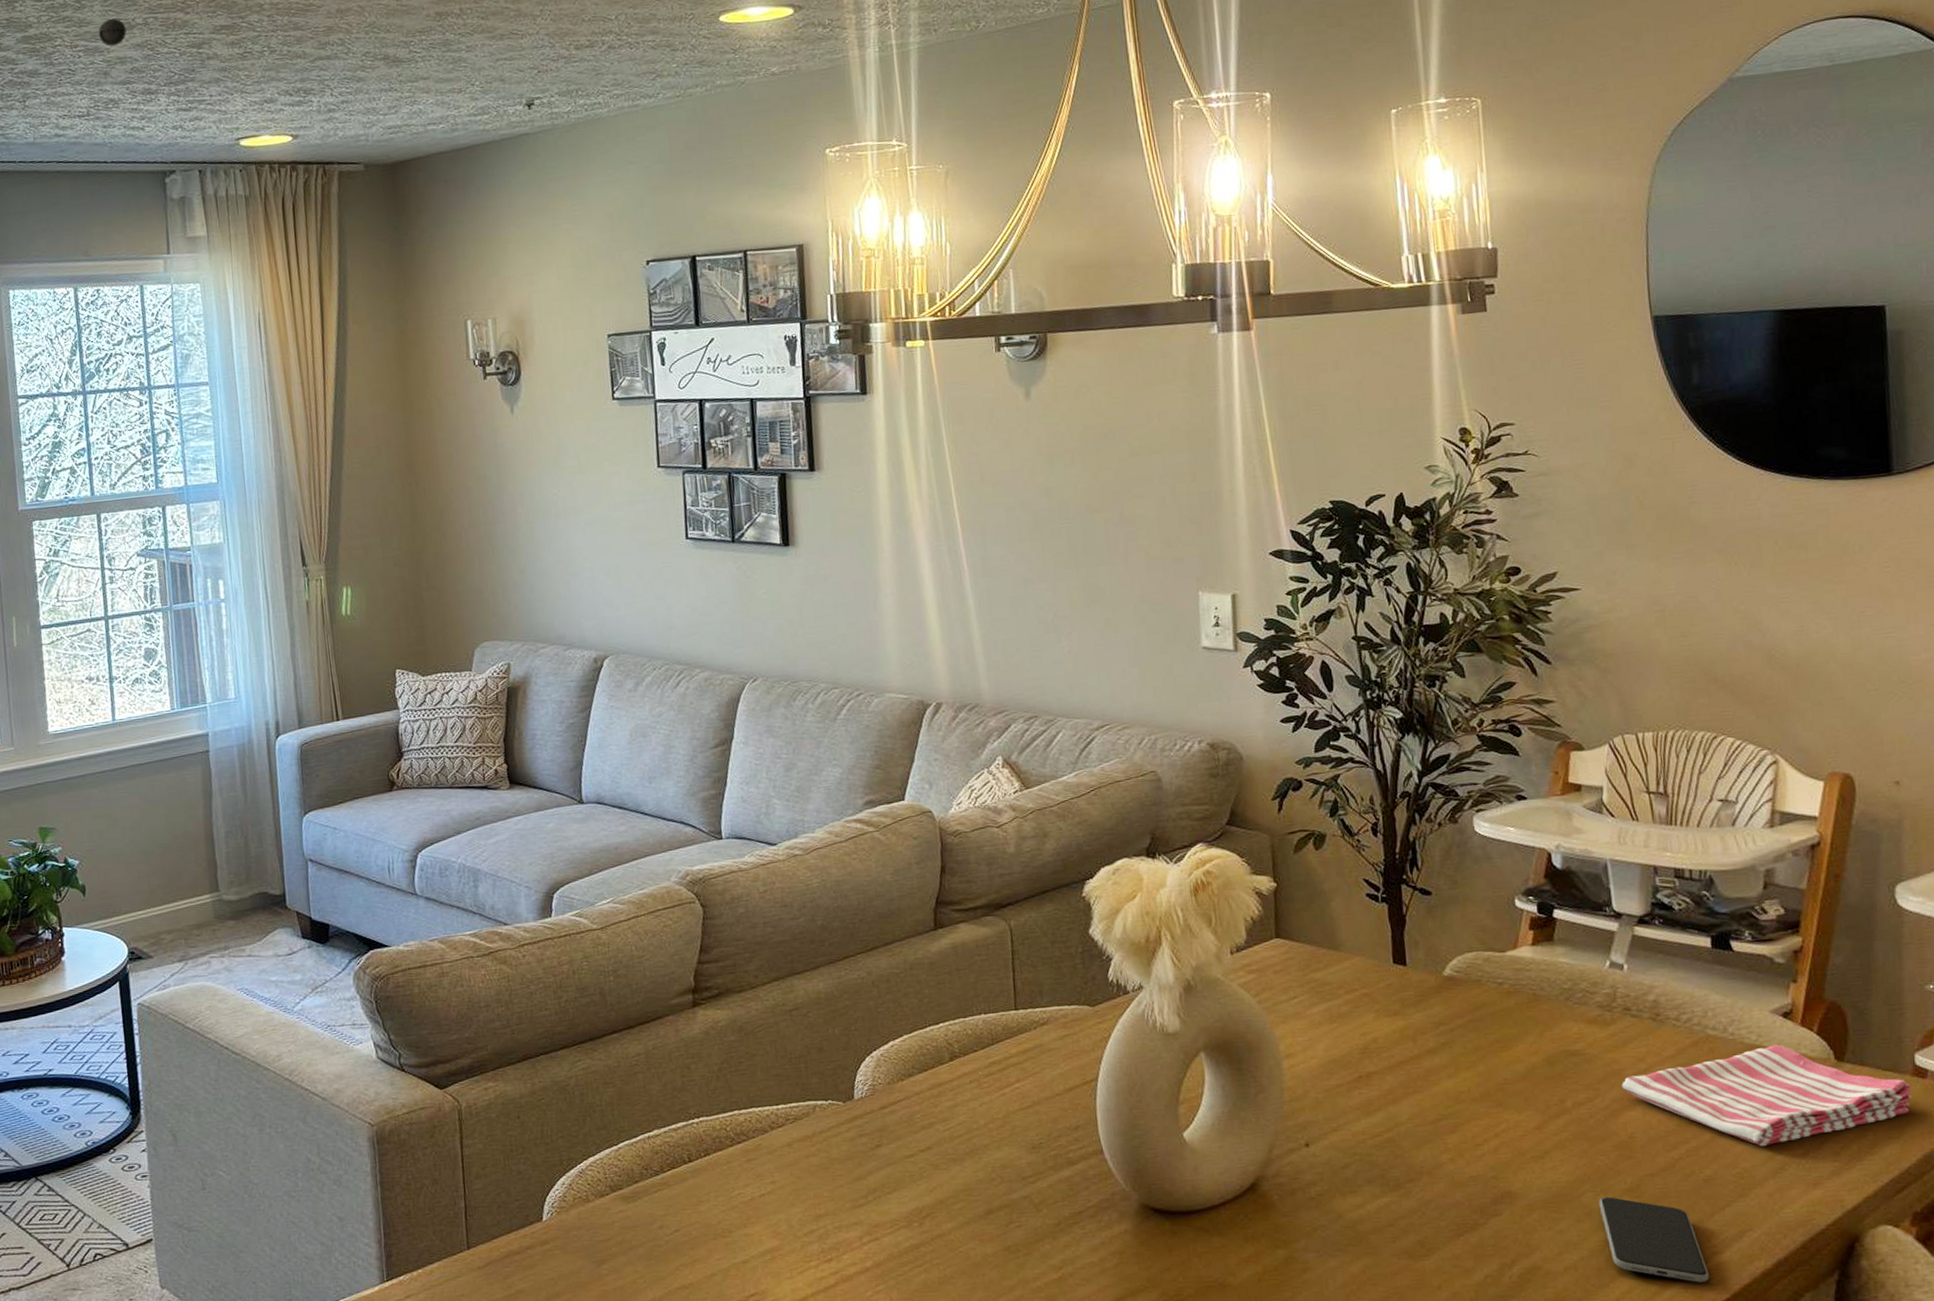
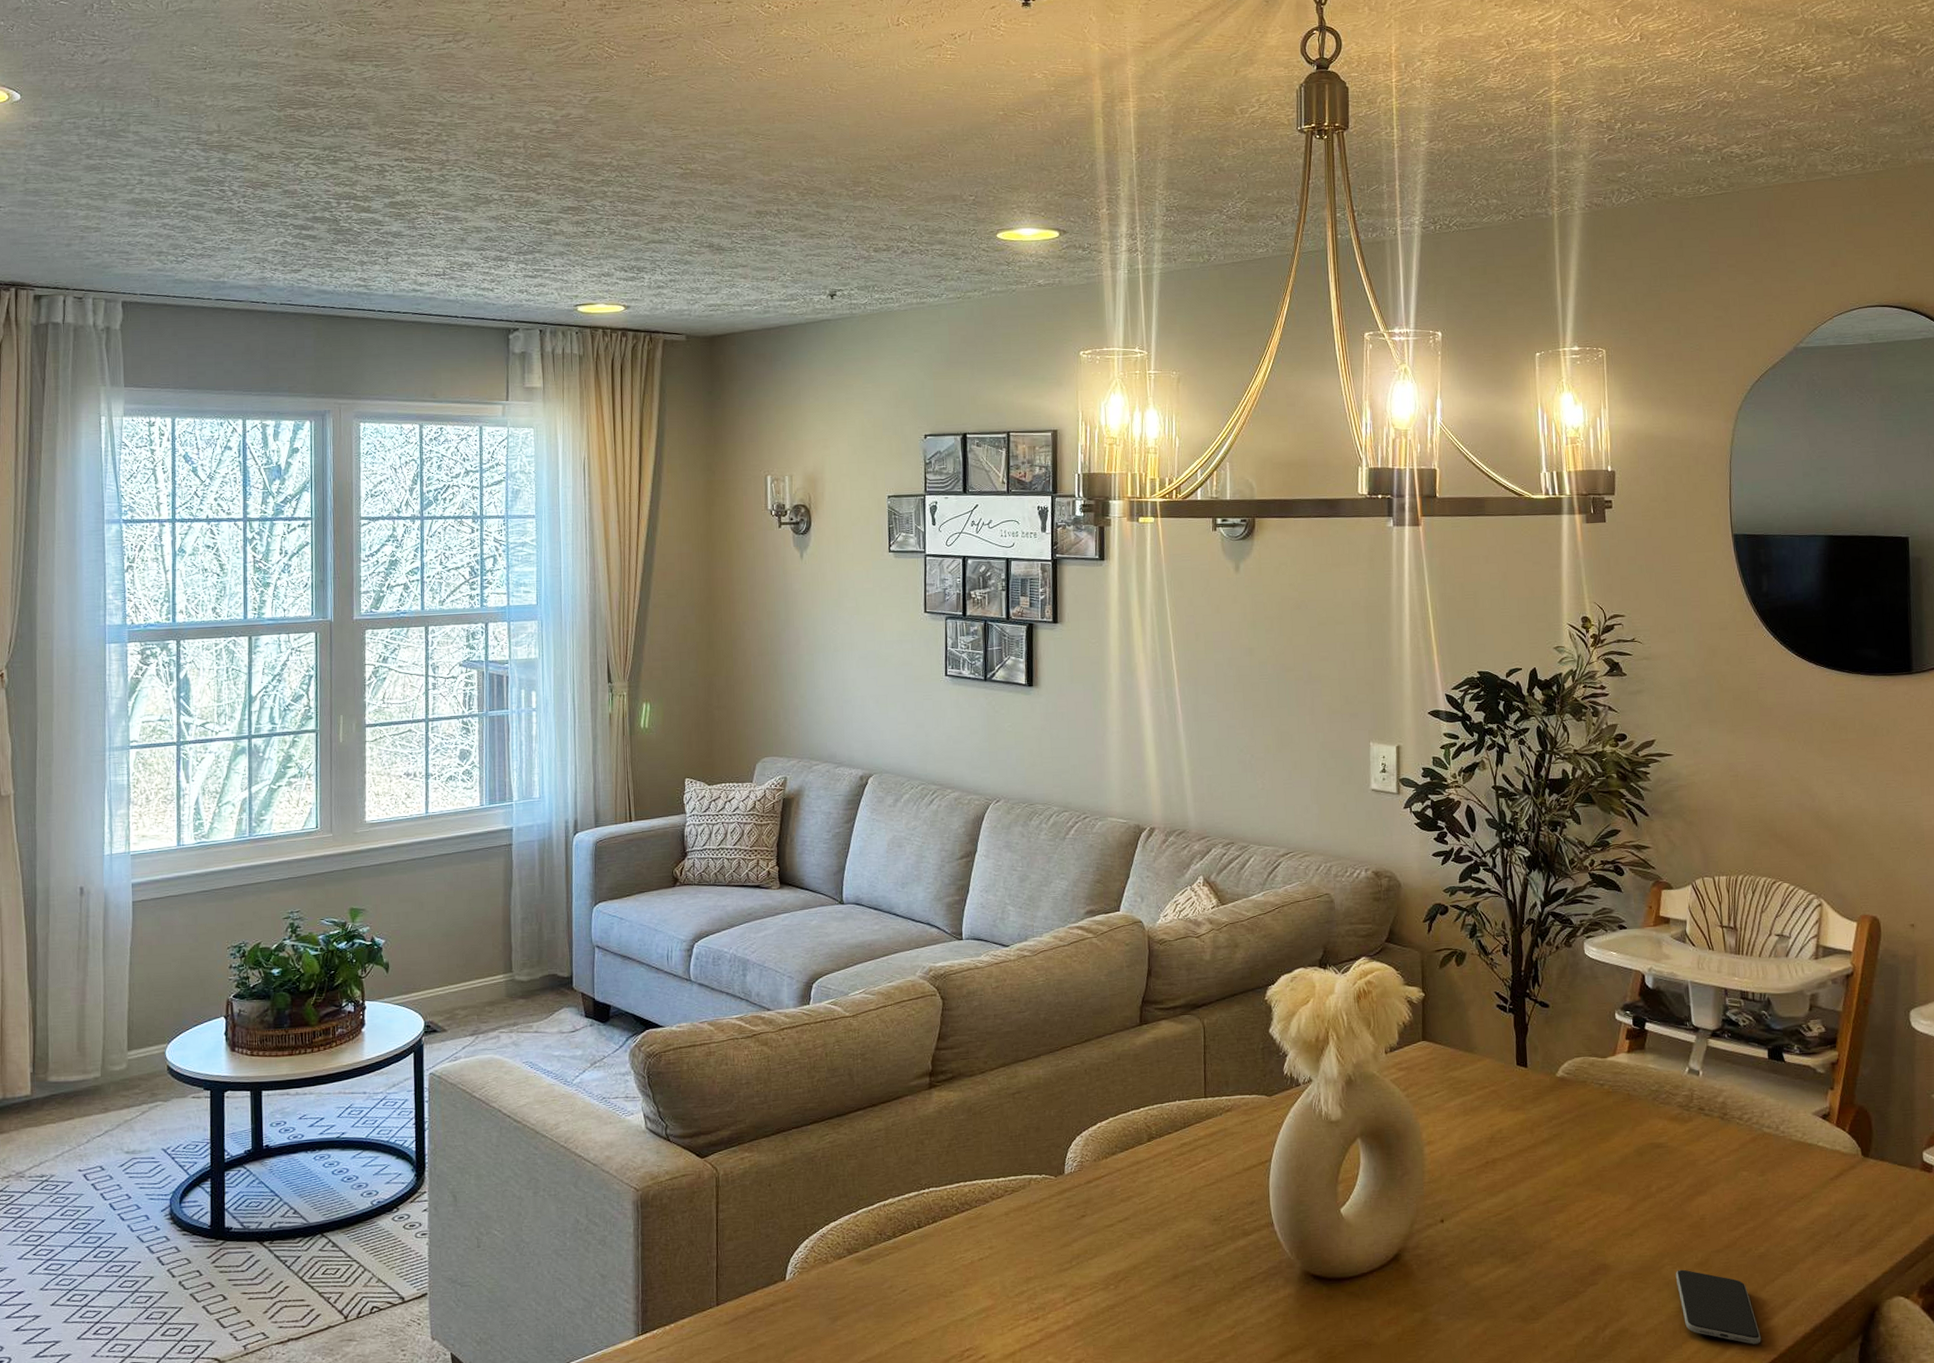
smoke detector: present [98,18,127,47] -> none [458,193,484,217]
dish towel: present [1621,1044,1912,1147] -> none [1695,1141,1920,1228]

